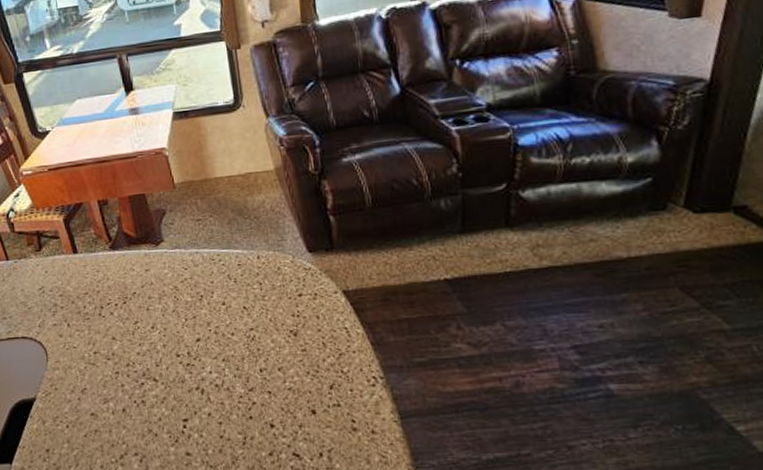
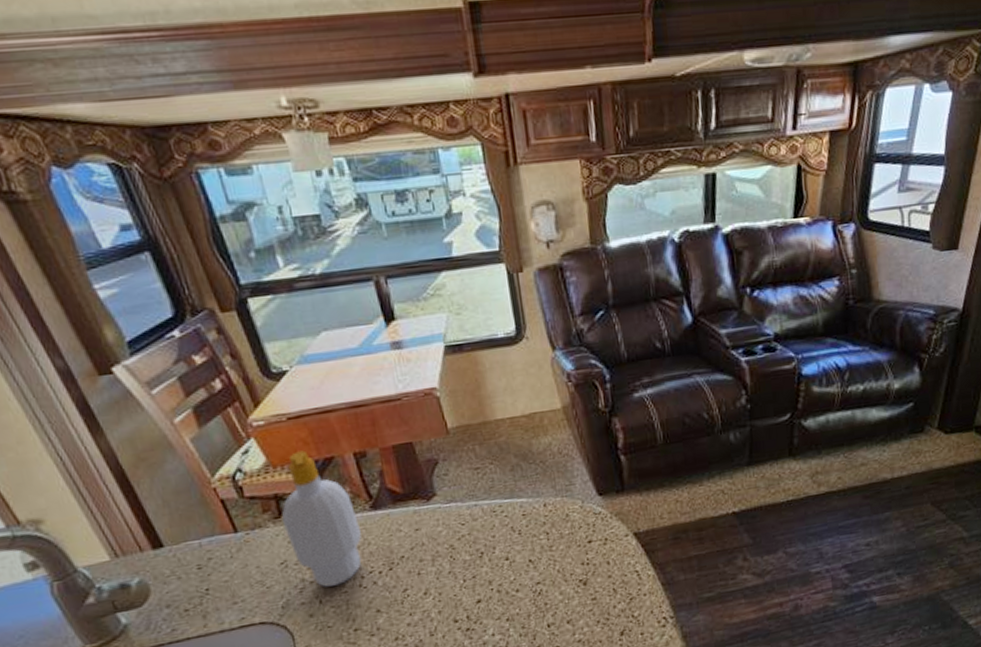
soap bottle: none [41,196,102,313] -> present [281,450,362,587]

